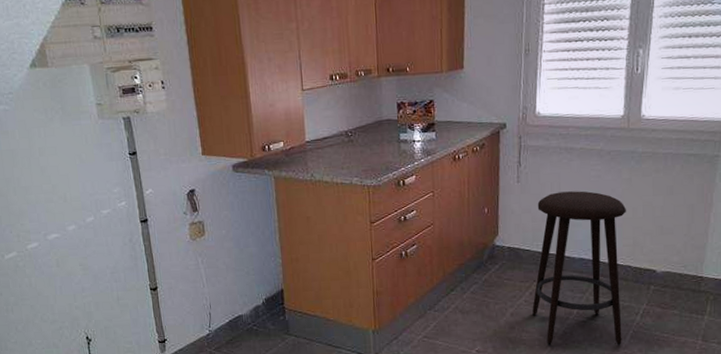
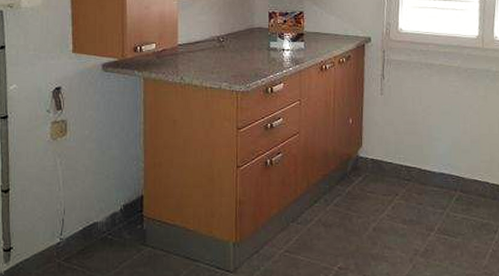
stool: present [532,191,627,346] -> none [394,106,484,266]

